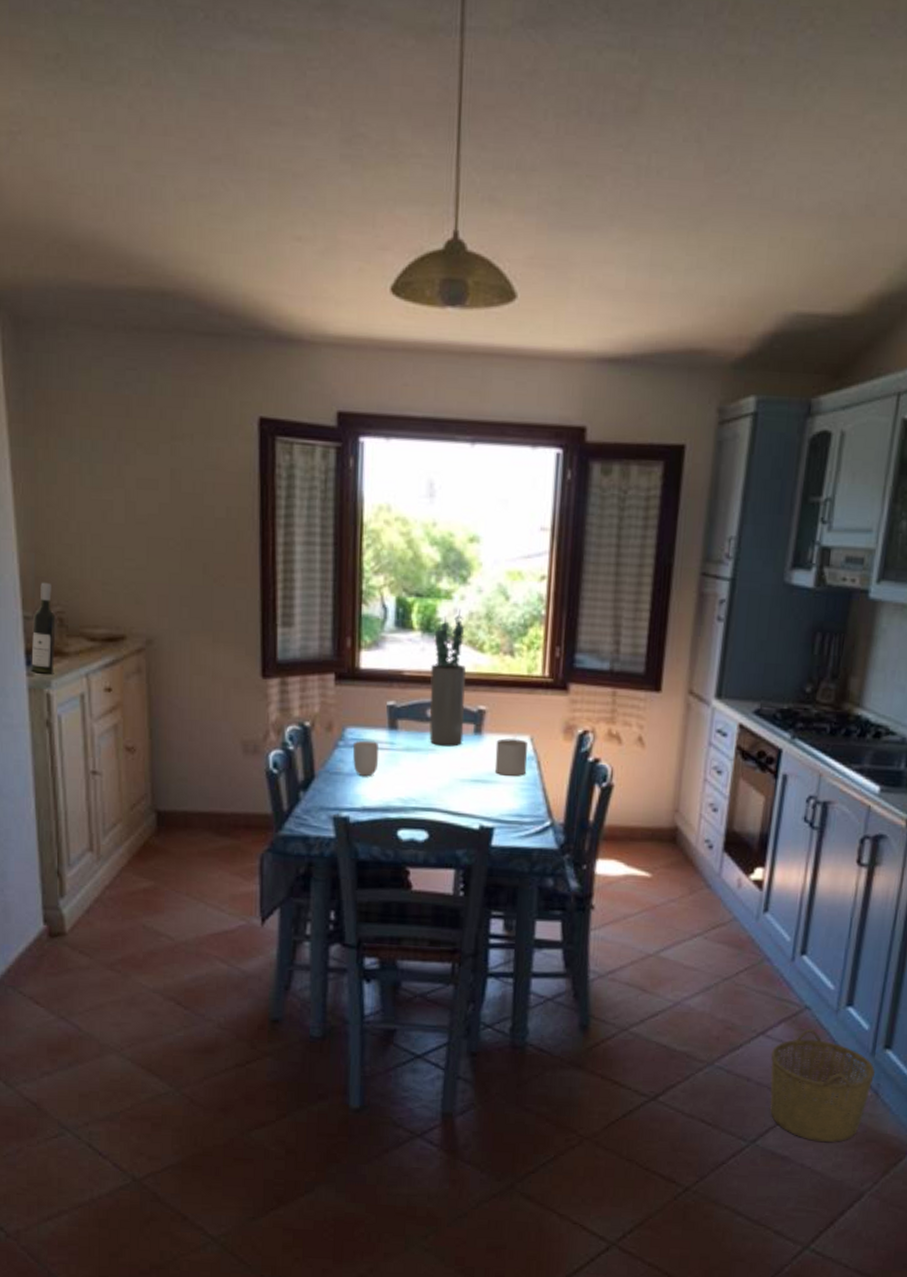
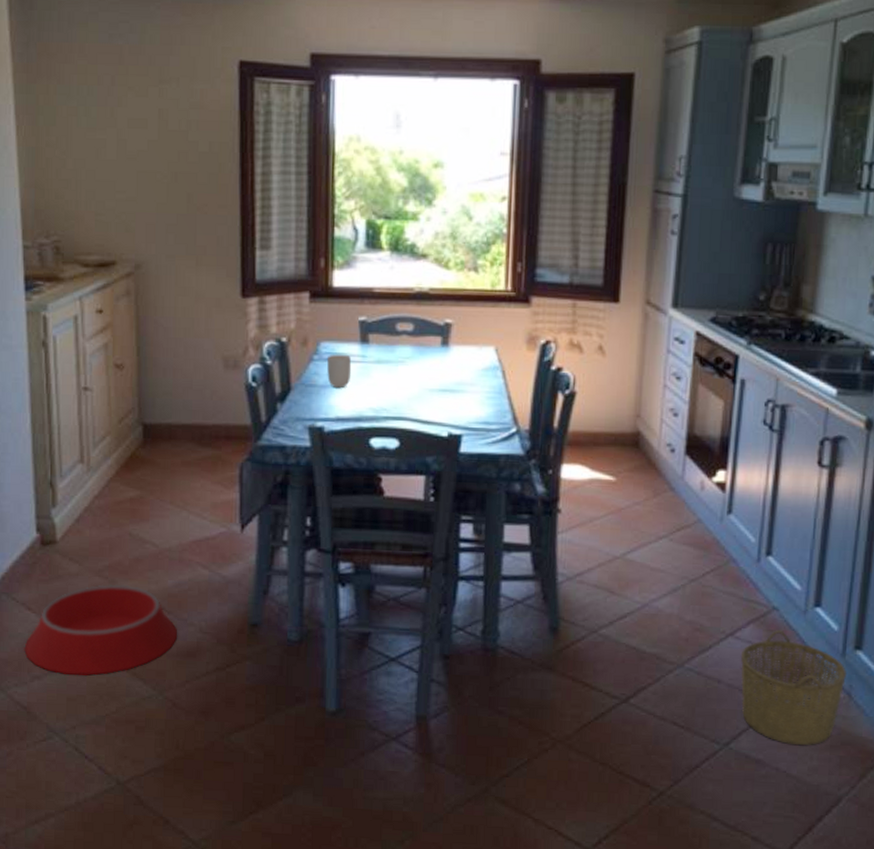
bottle: present [31,582,56,675] -> none [29,214,53,299]
pet bowl: none [33,978,194,1072] -> present [24,584,177,676]
vase: present [428,609,467,747] -> none [398,229,434,358]
mug: present [494,738,528,776] -> none [461,350,493,385]

